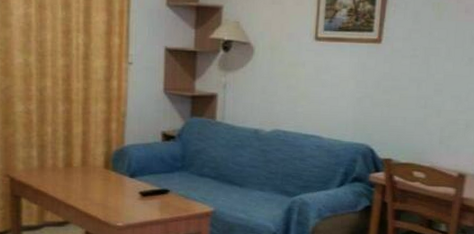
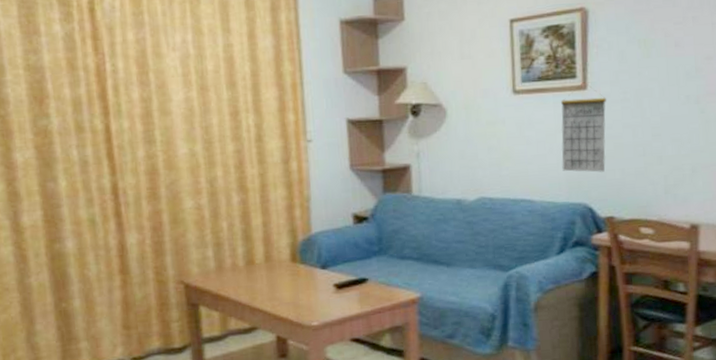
calendar: none [351,36,398,119] -> present [560,82,607,173]

